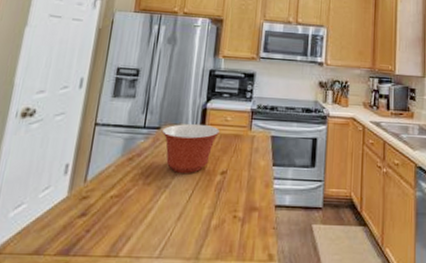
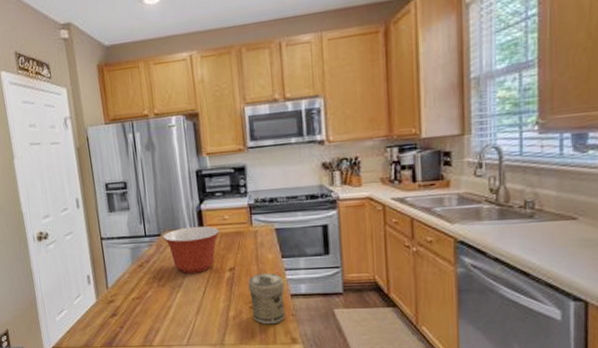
jar: none [235,180,271,238] -> present [248,273,285,325]

